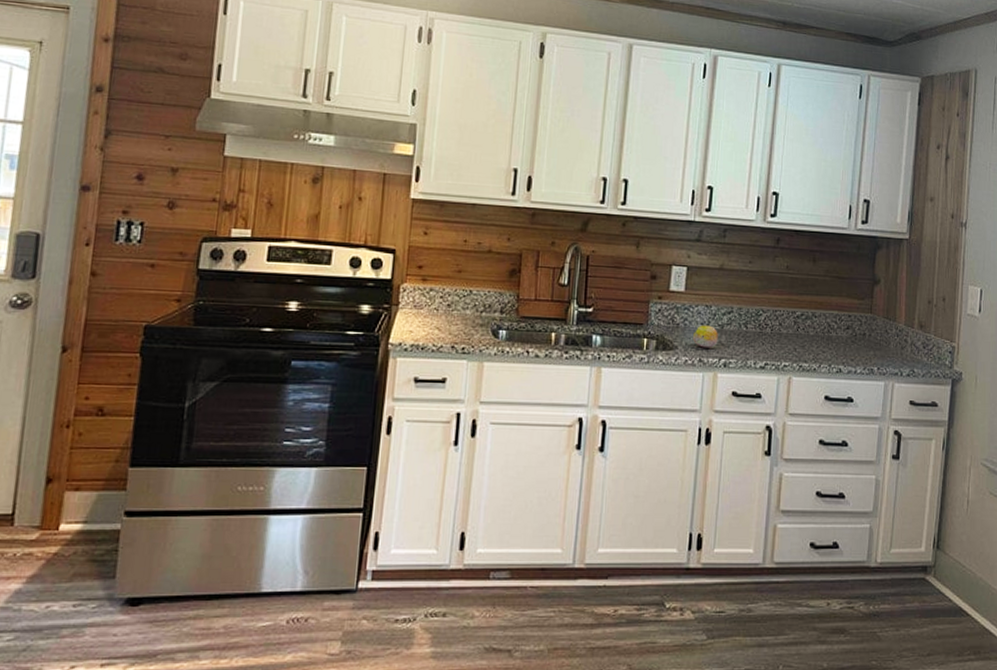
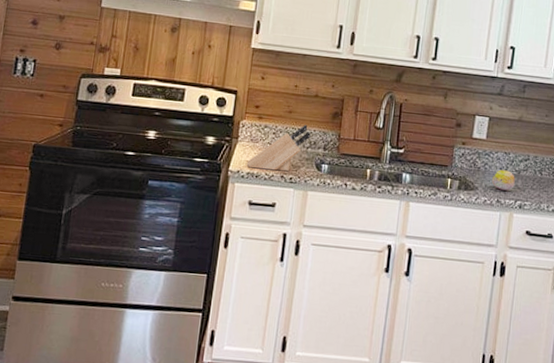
knife block: none [410,285,485,340] -> present [247,124,311,171]

